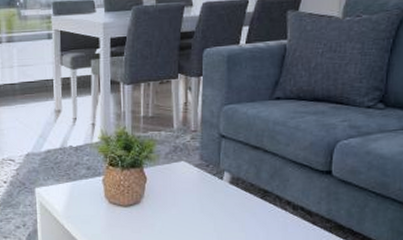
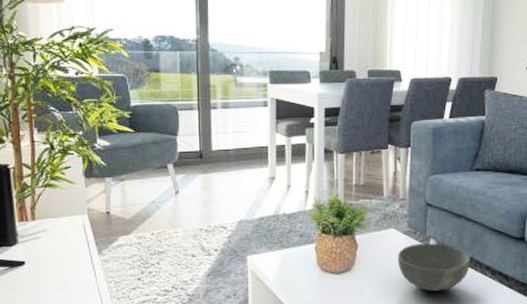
bowl: none [188,176,270,226] -> present [397,243,471,292]

